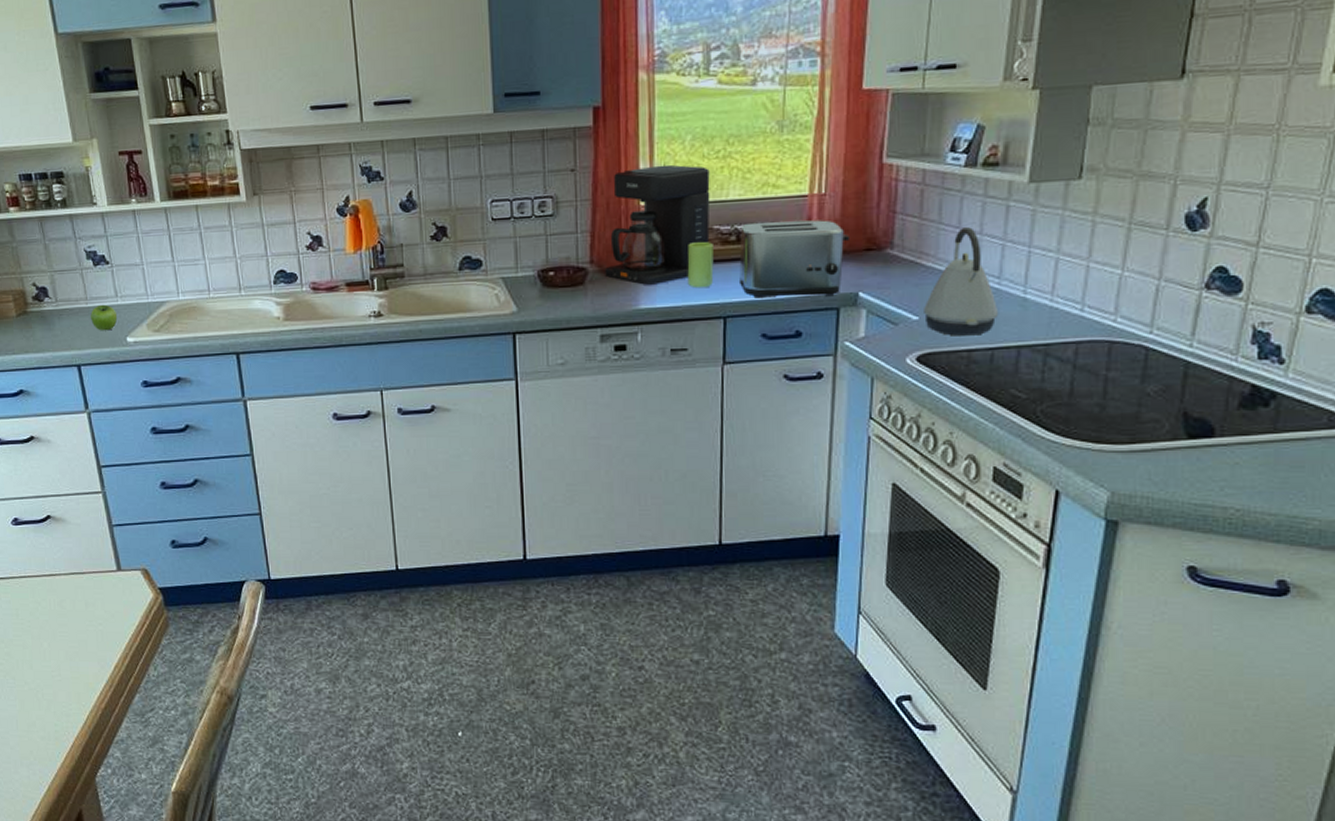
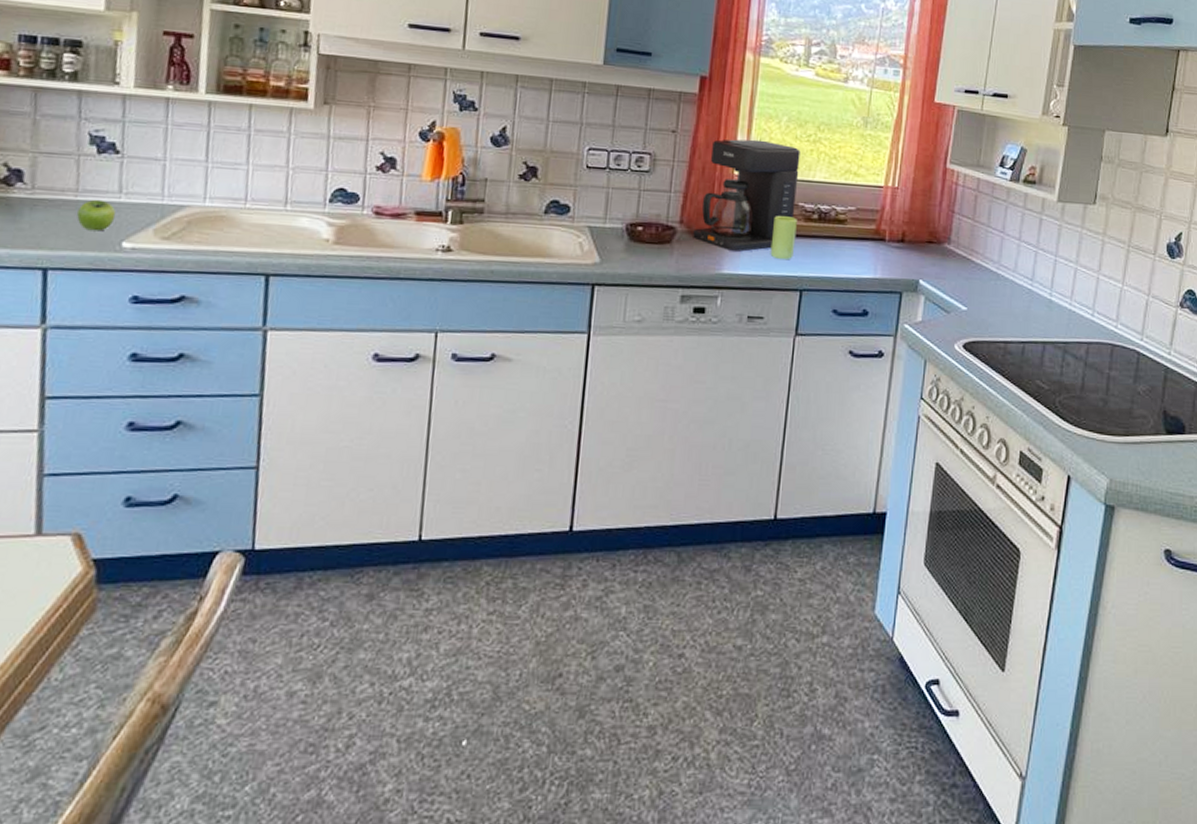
toaster: present [738,220,851,297] -> none [816,204,916,280]
kettle: present [924,227,999,336] -> none [971,233,1031,329]

